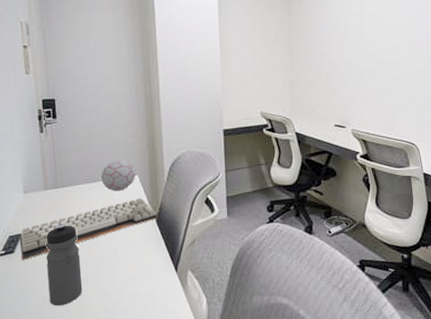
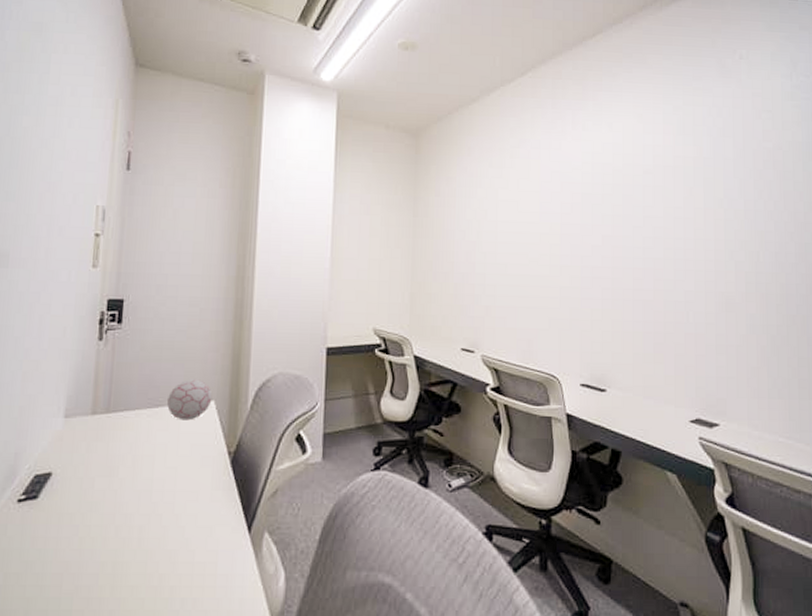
keyboard: present [20,197,159,260] -> none [45,430,234,509]
water bottle: present [46,223,83,306] -> none [74,460,126,577]

